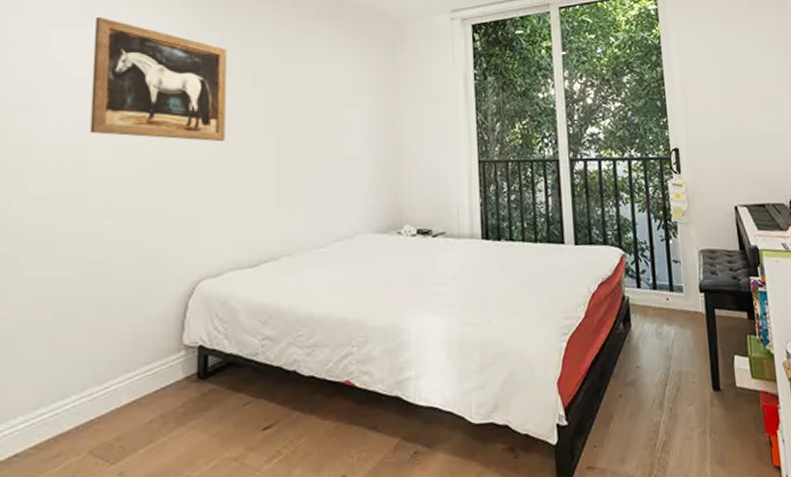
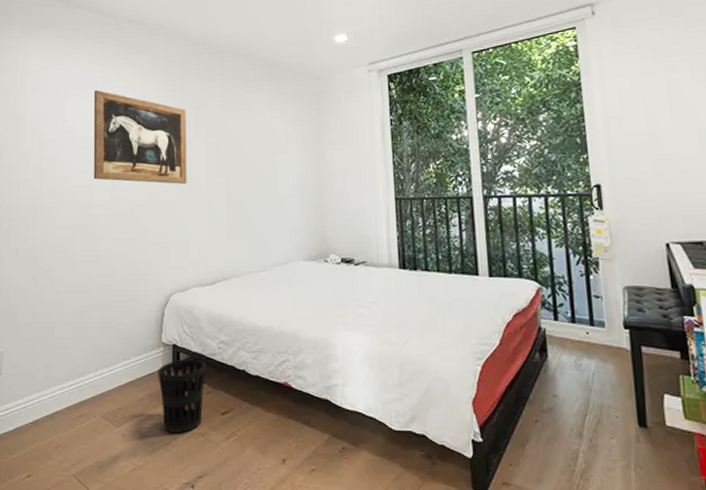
wastebasket: none [176,362,245,462] -> present [158,359,207,433]

